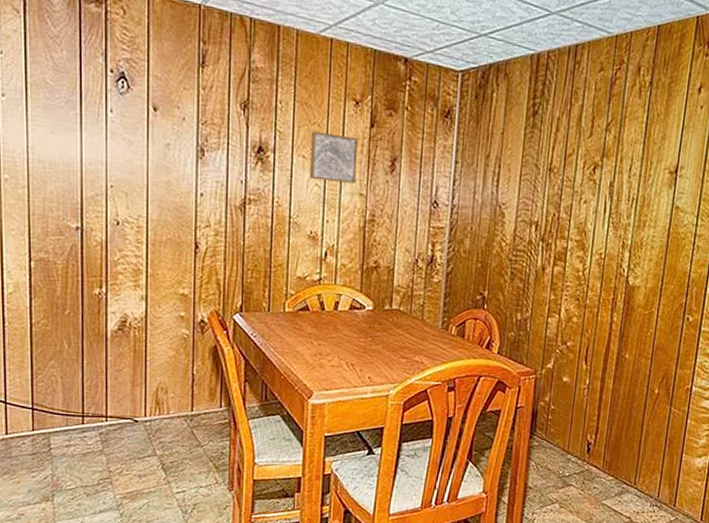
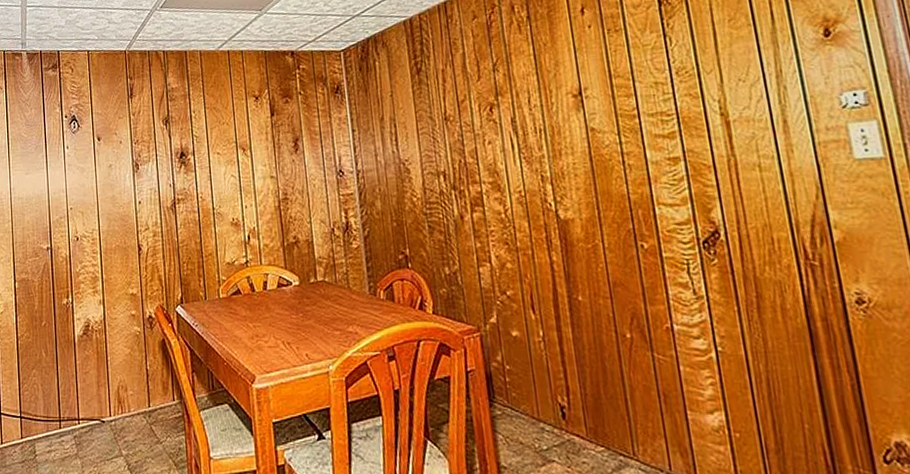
wall art: present [310,131,358,184] -> none [222,128,265,172]

